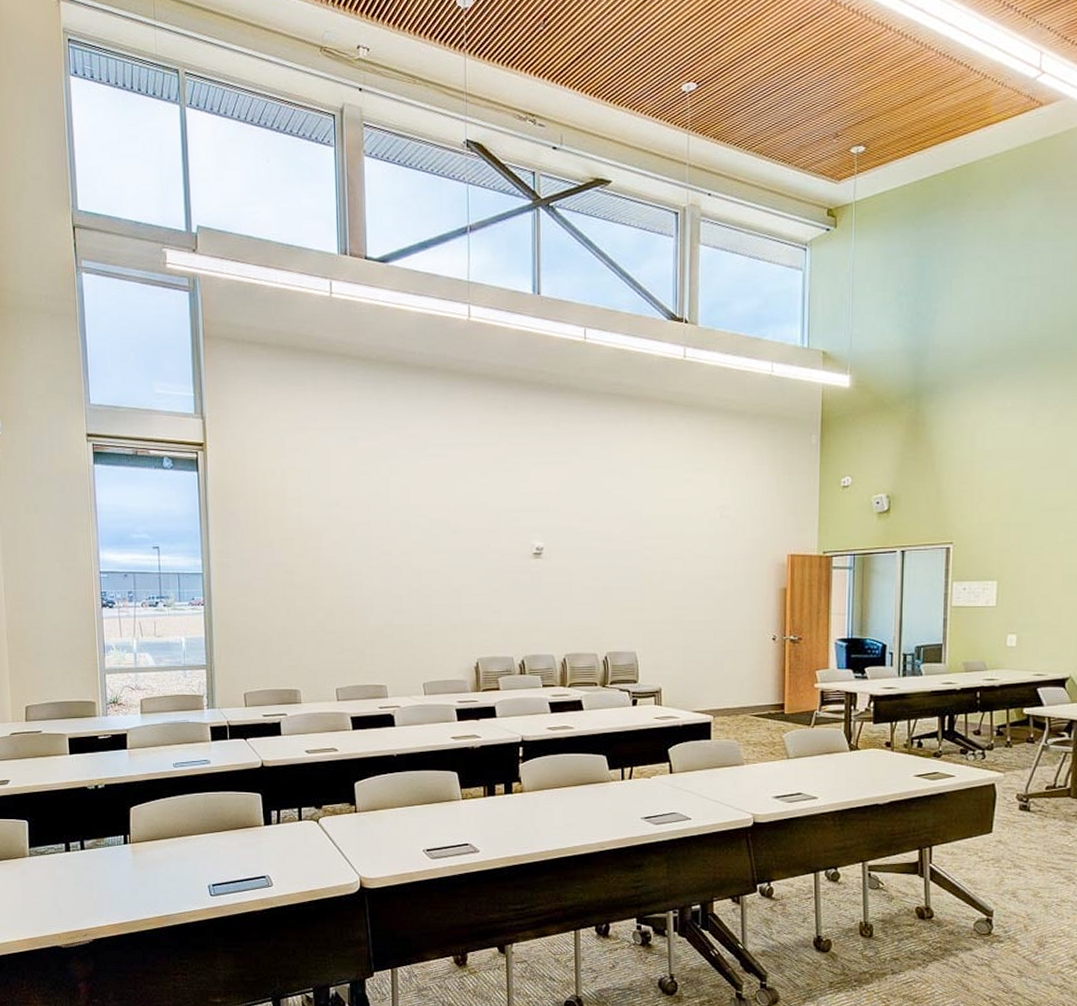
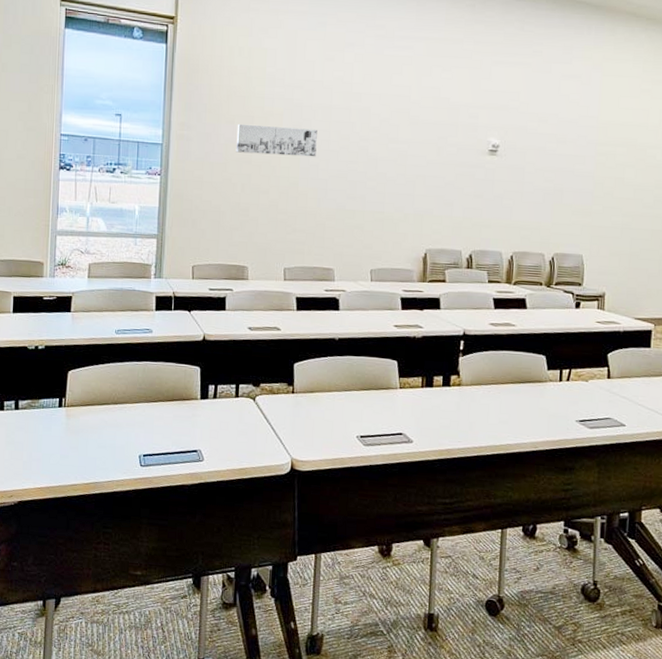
wall art: none [276,546,359,576] -> present [236,123,317,157]

